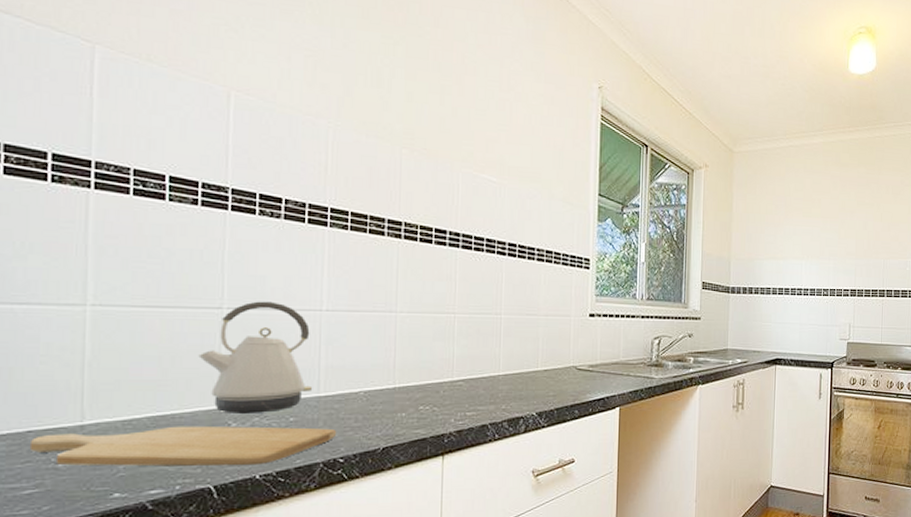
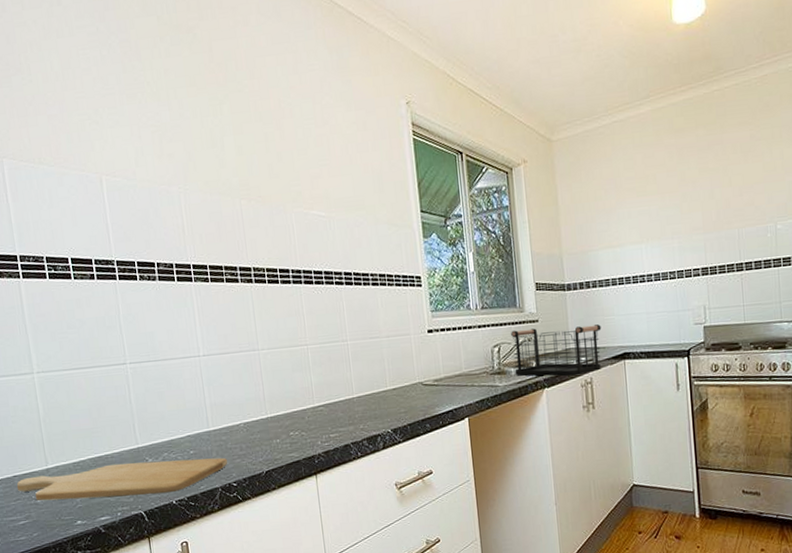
kettle: present [198,301,313,415] -> none [116,353,204,452]
dish rack: none [672,325,758,375] -> present [511,324,602,377]

